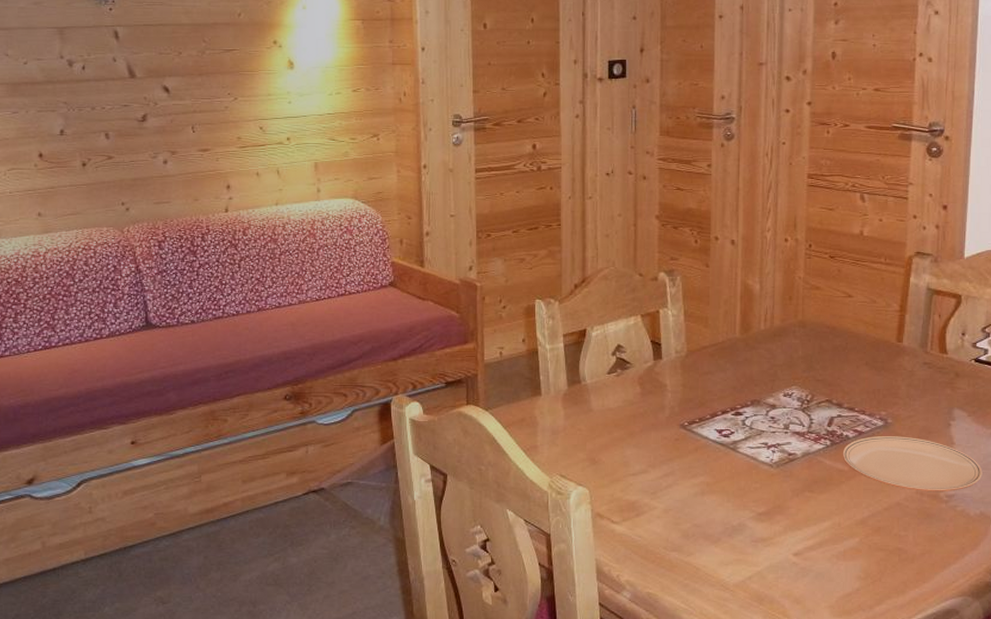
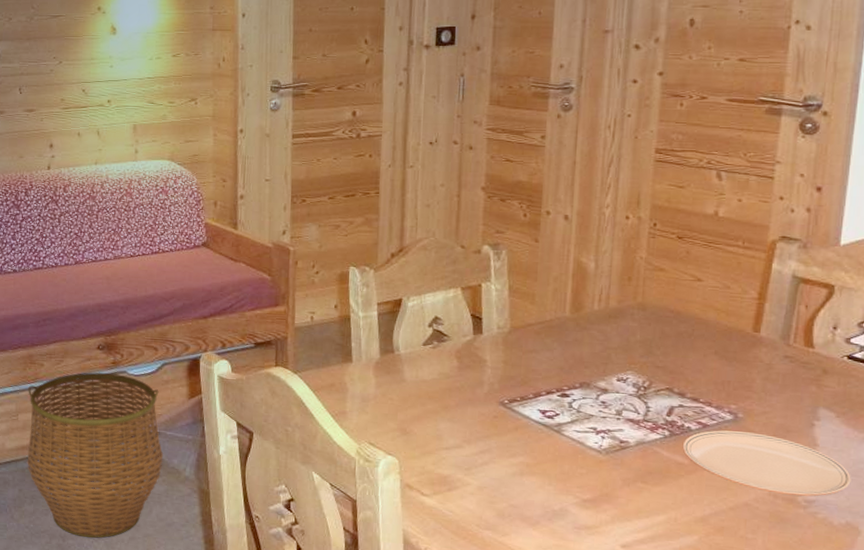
basket: none [211,425,357,600] -> present [27,372,164,538]

